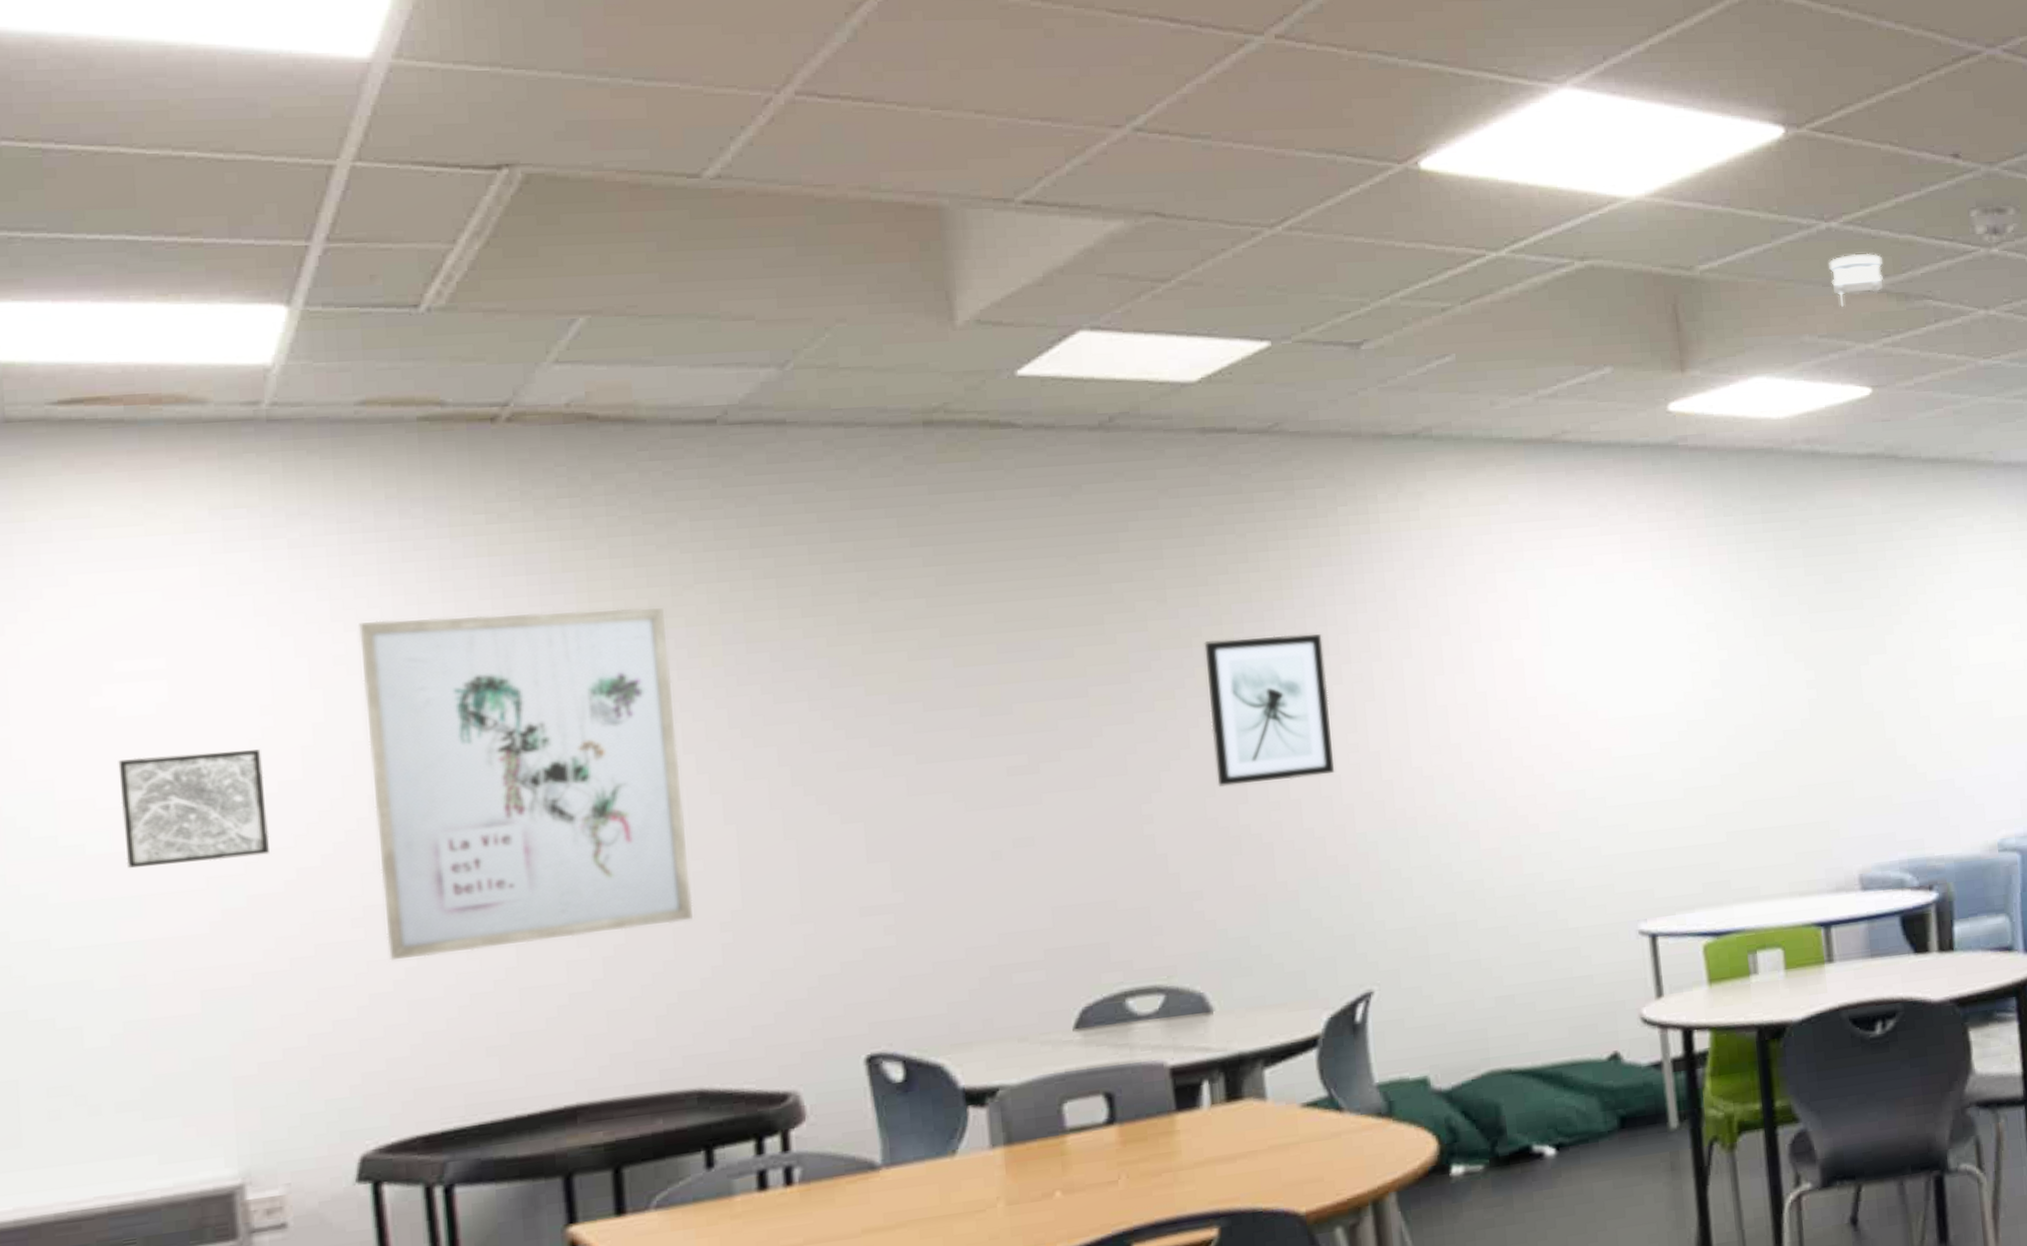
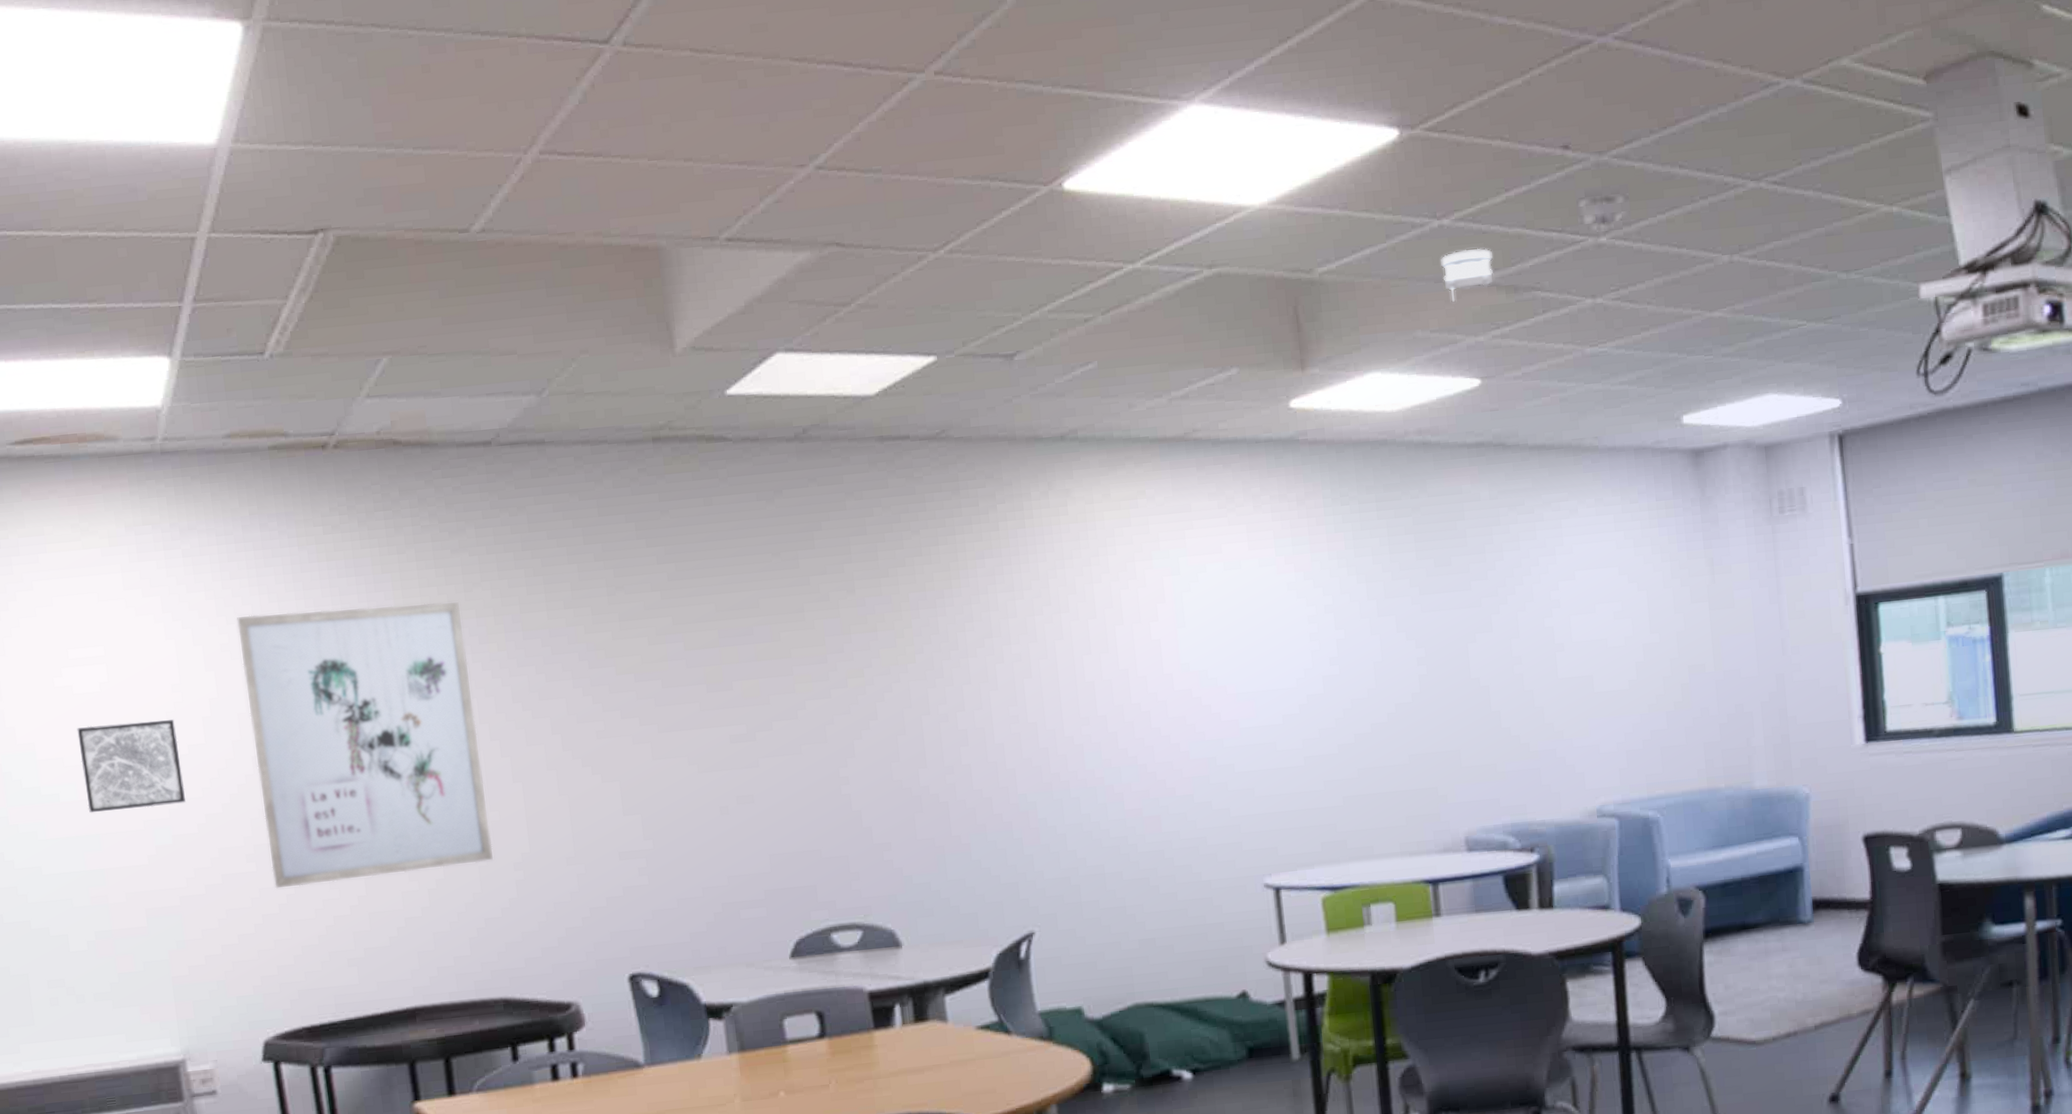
wall art: present [1204,633,1335,787] -> none [887,618,999,753]

